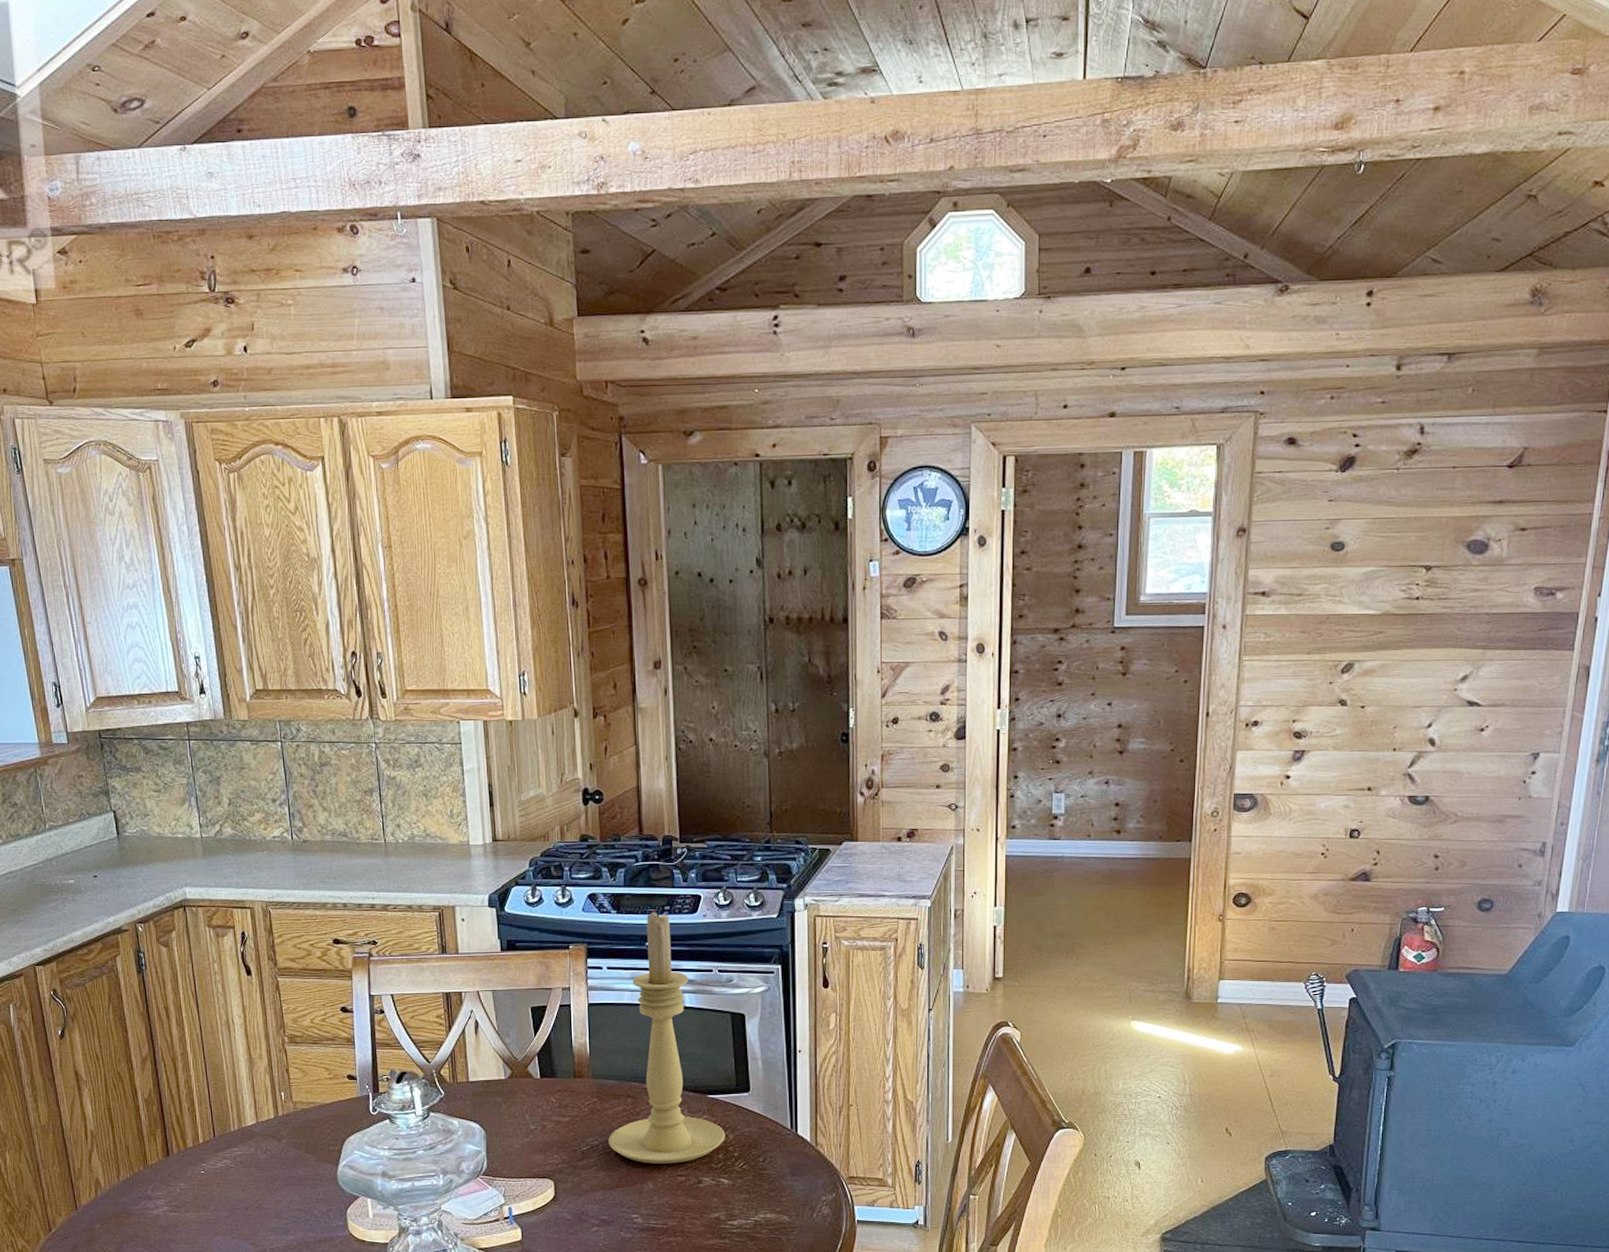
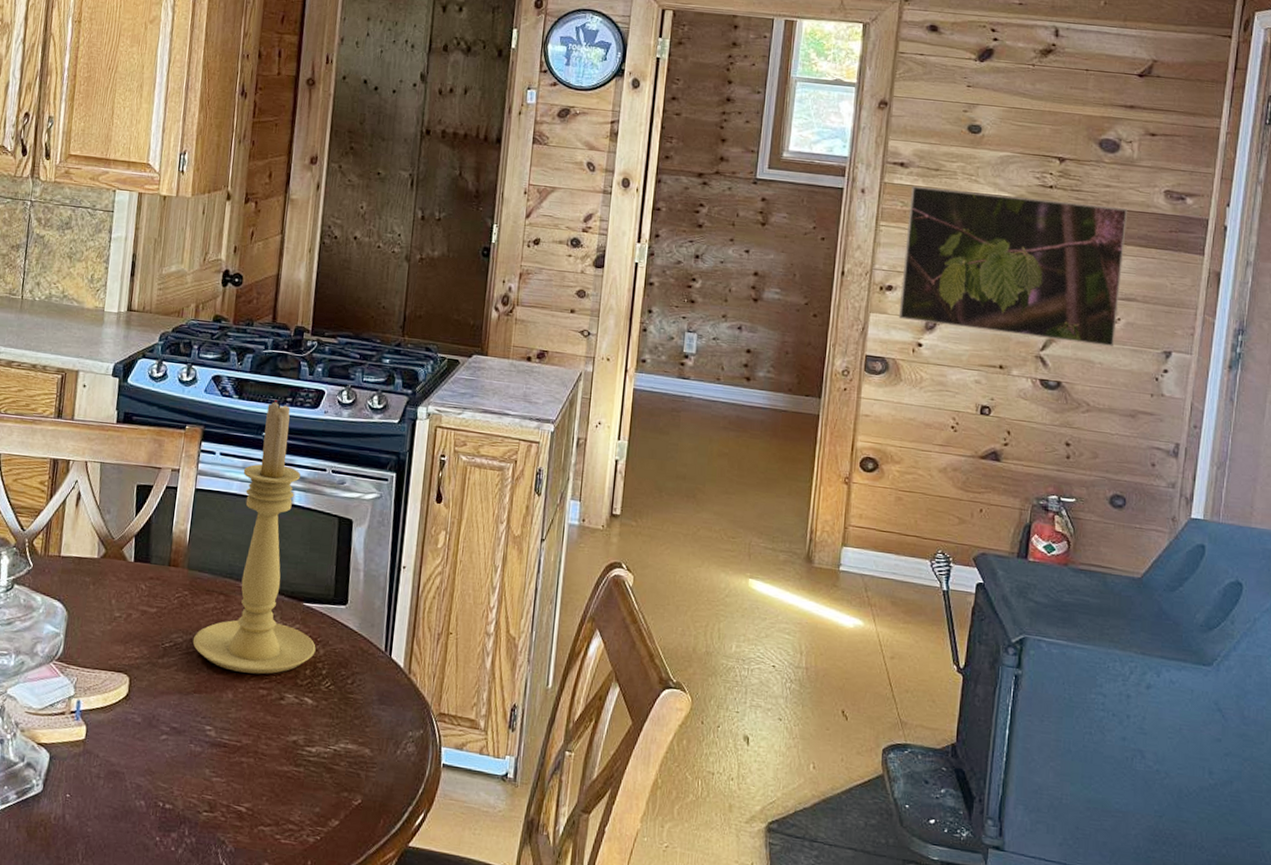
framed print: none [1265,611,1496,756] -> present [898,185,1127,348]

